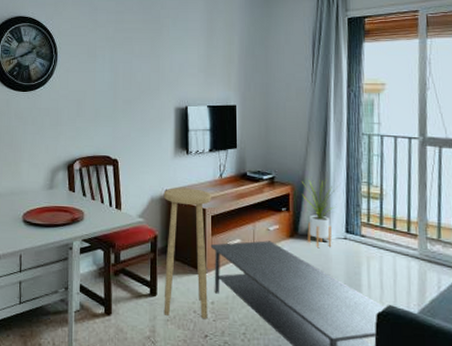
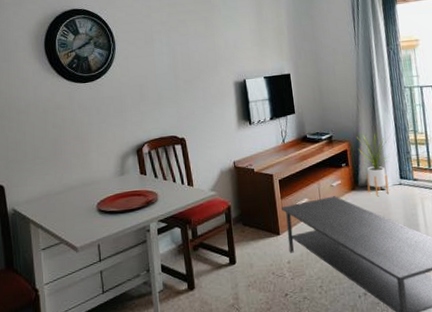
stool: present [163,188,211,320] -> none [232,156,286,281]

